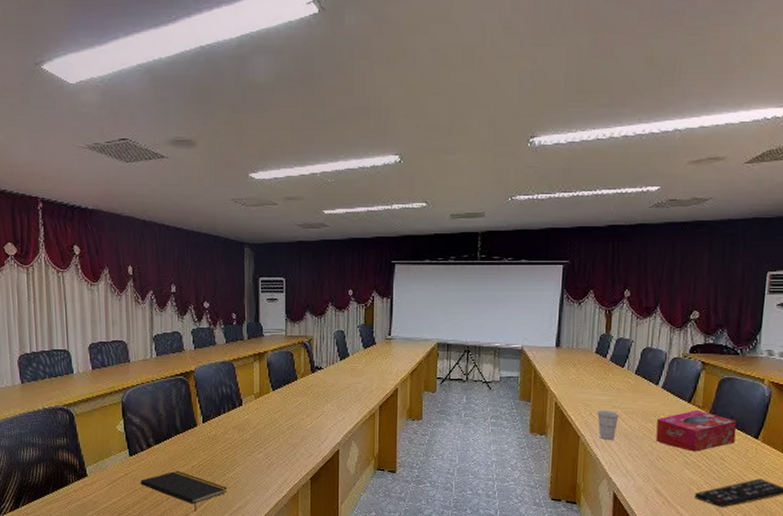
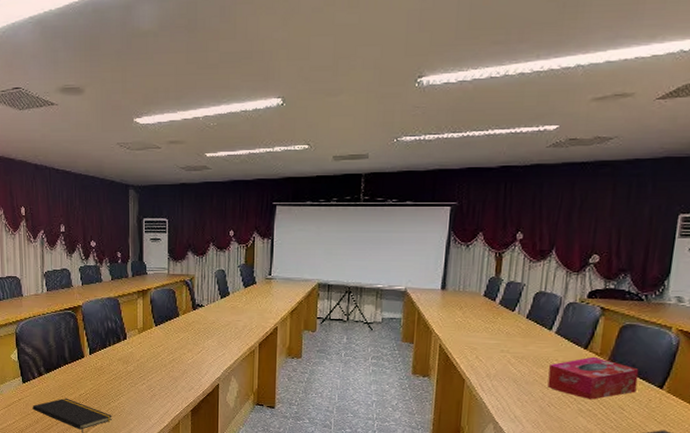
cup: present [597,410,620,441] -> none [484,354,509,385]

